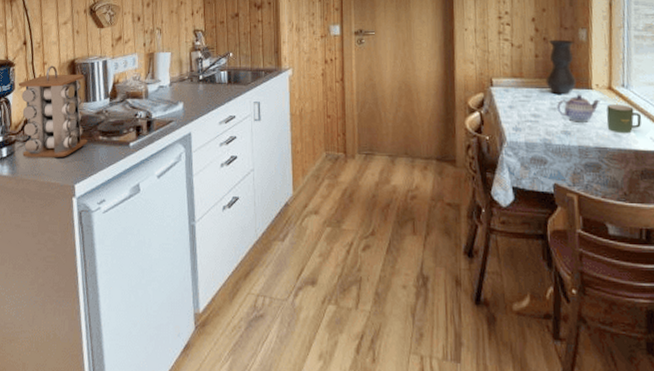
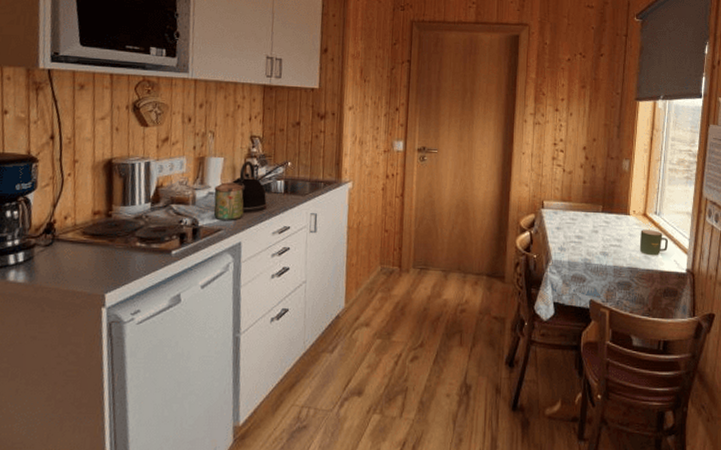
spice rack: present [18,65,88,158] -> none [41,164,123,265]
canister: none [164,75,192,113] -> present [213,182,244,221]
kettle: none [179,55,213,105] -> present [232,161,267,214]
vase: present [545,39,576,95] -> none [590,167,619,219]
teapot: present [557,94,600,122] -> none [598,218,636,245]

